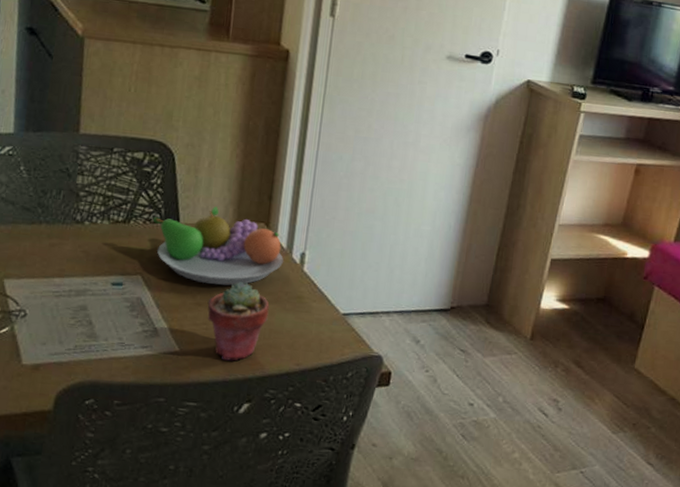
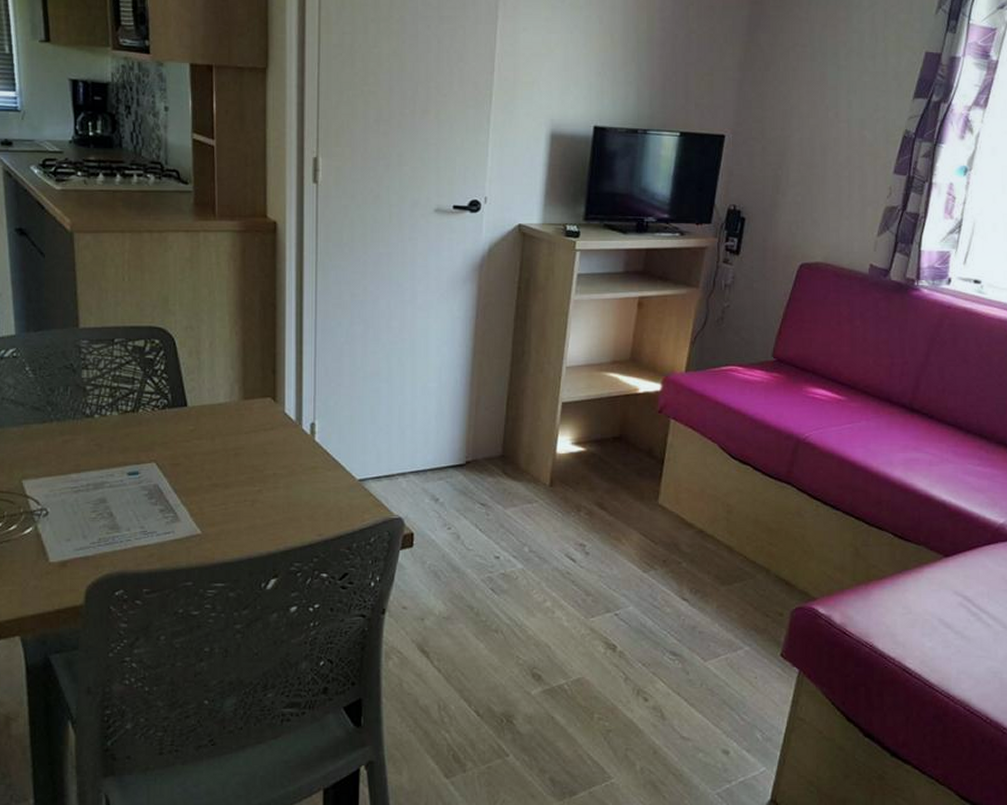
fruit bowl: present [153,207,284,286] -> none [161,386,294,464]
potted succulent: present [207,282,270,361] -> none [224,458,285,538]

